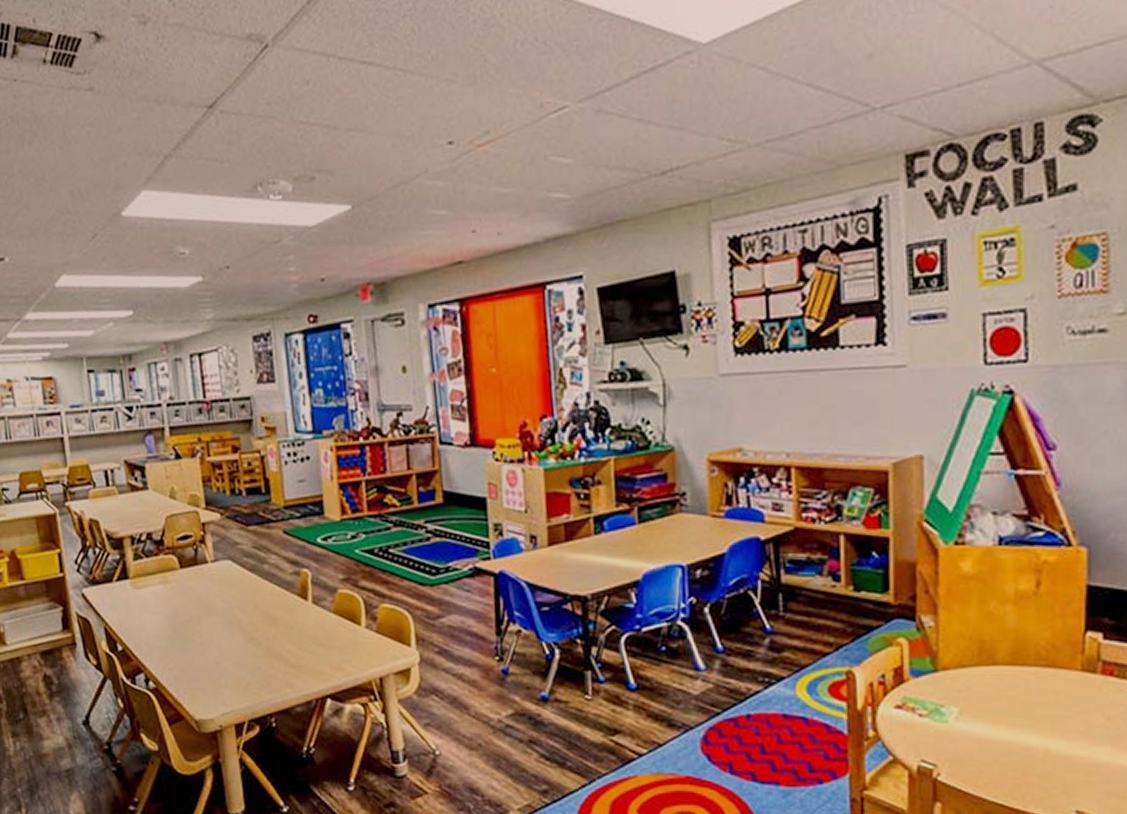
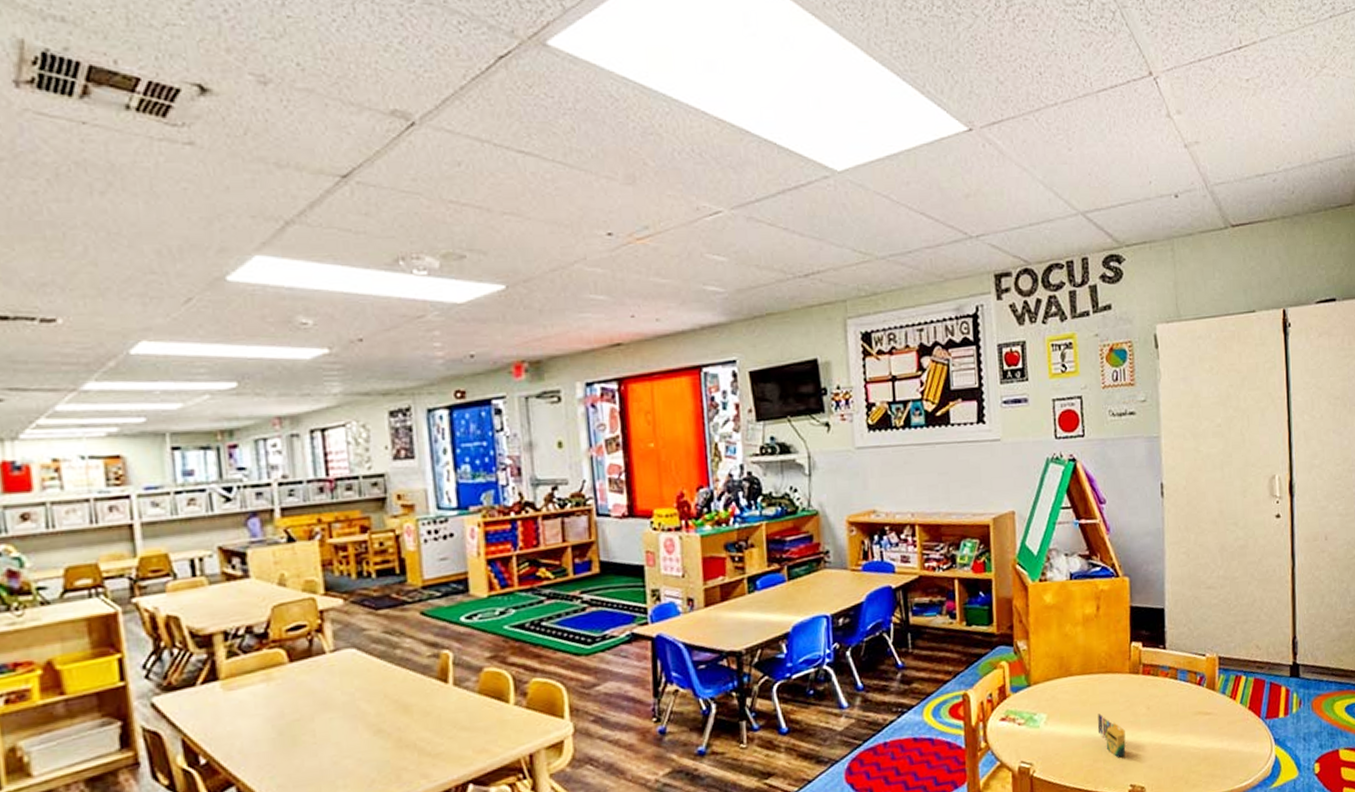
crayon: none [1030,716,1072,775] -> present [1097,714,1126,758]

